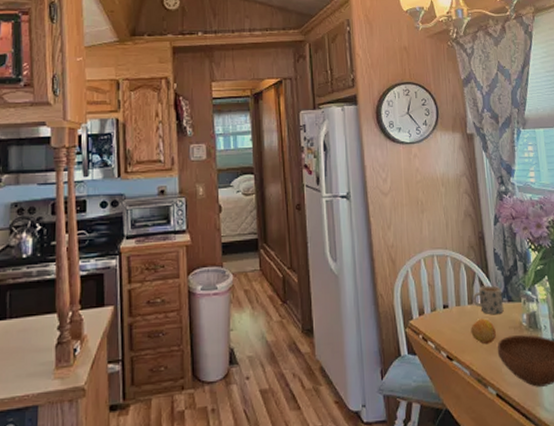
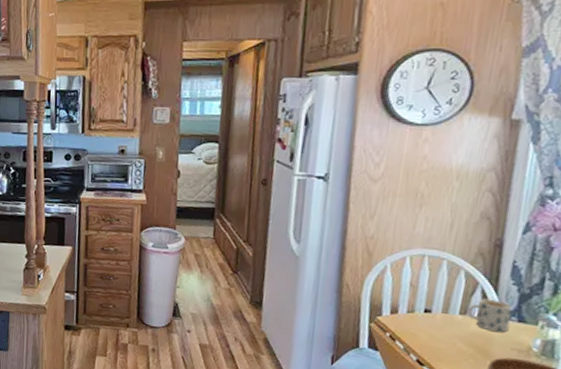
fruit: present [471,318,496,345] -> none [455,332,491,361]

